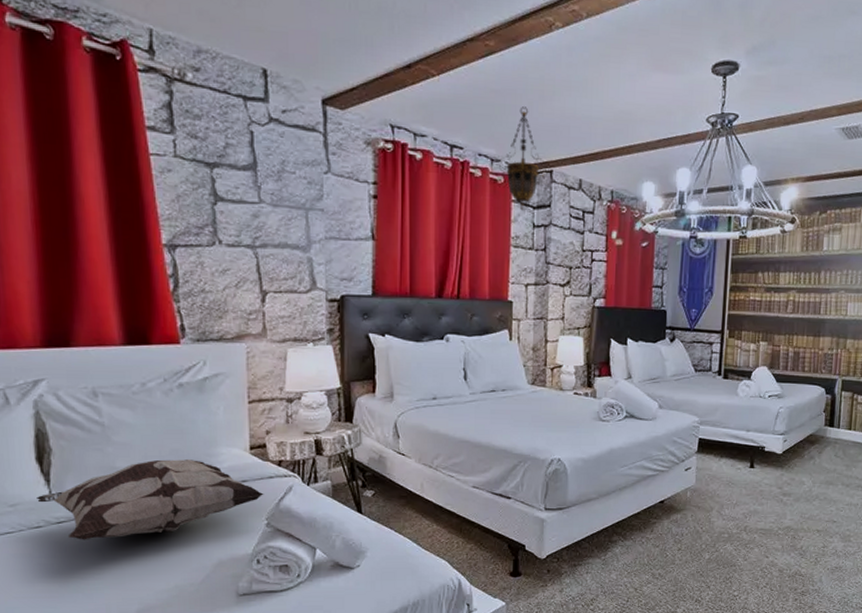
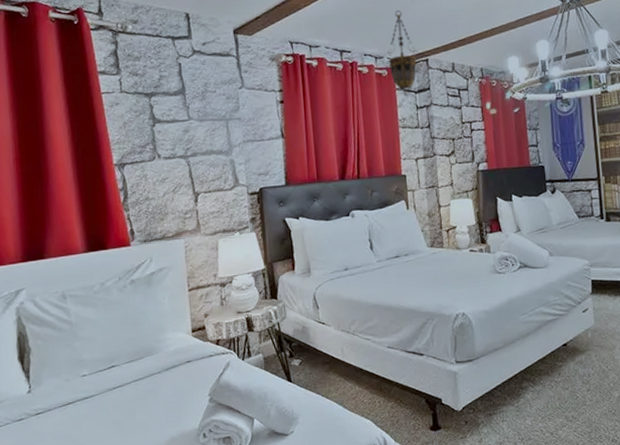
decorative pillow: present [37,459,264,540] -> none [19,346,206,429]

